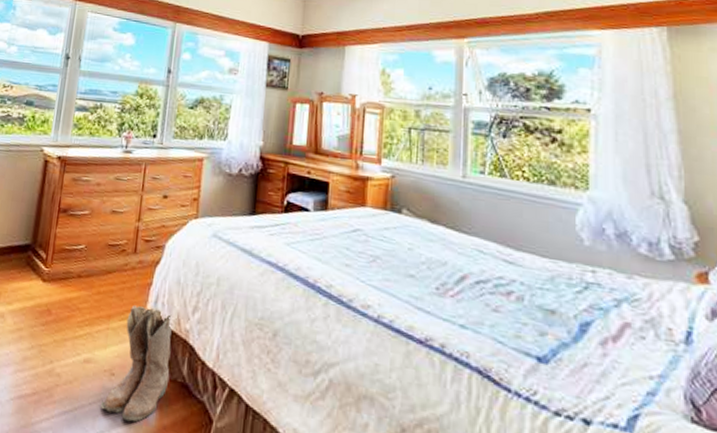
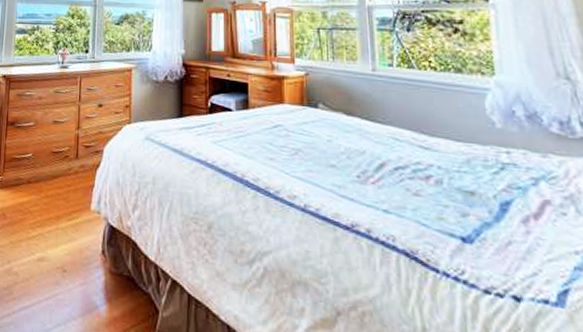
boots: present [101,304,174,423] -> none [56,205,116,315]

